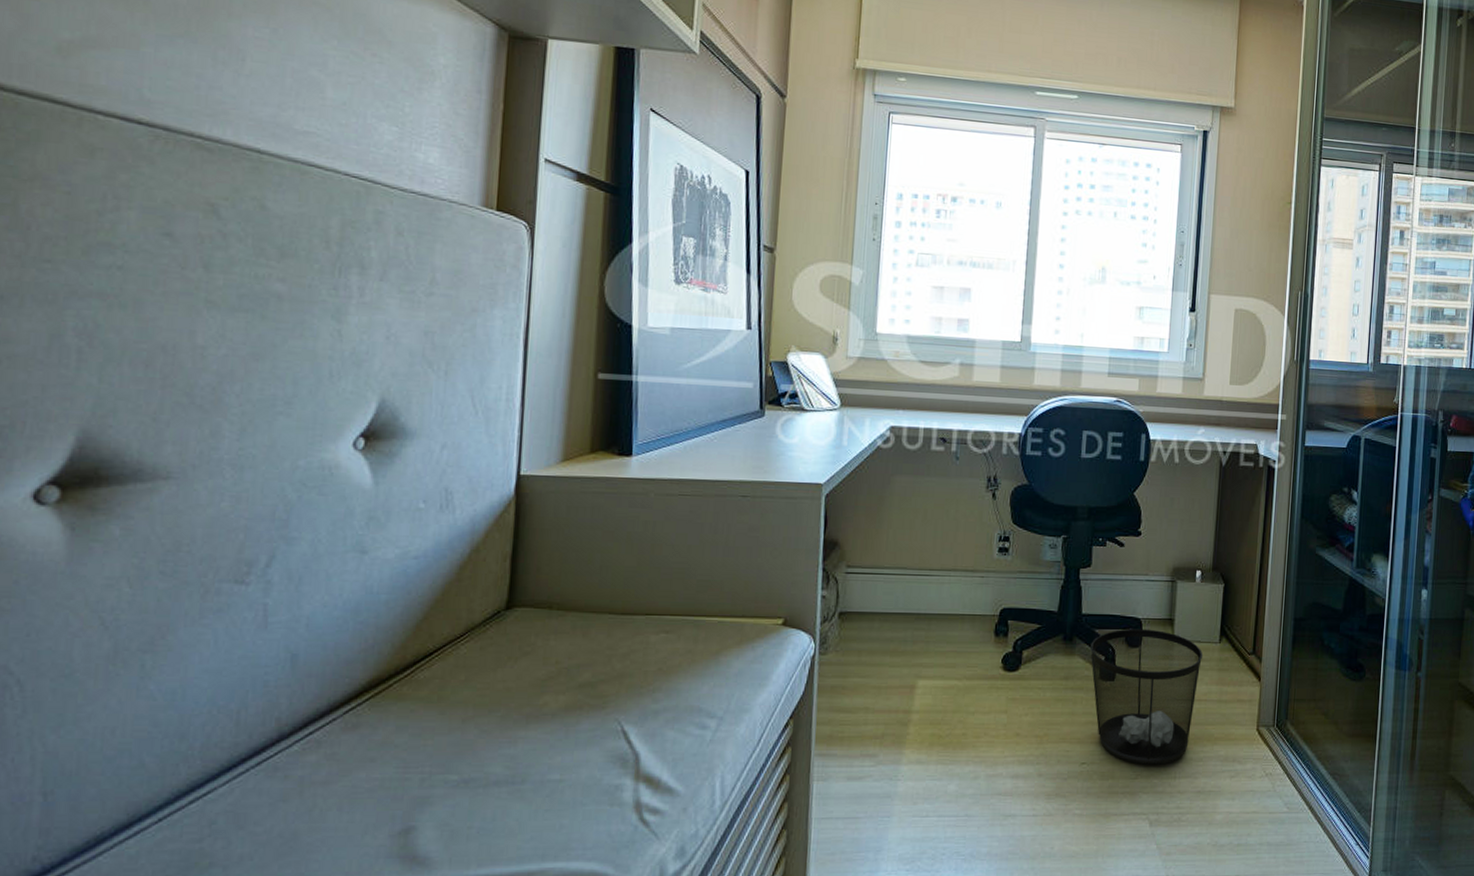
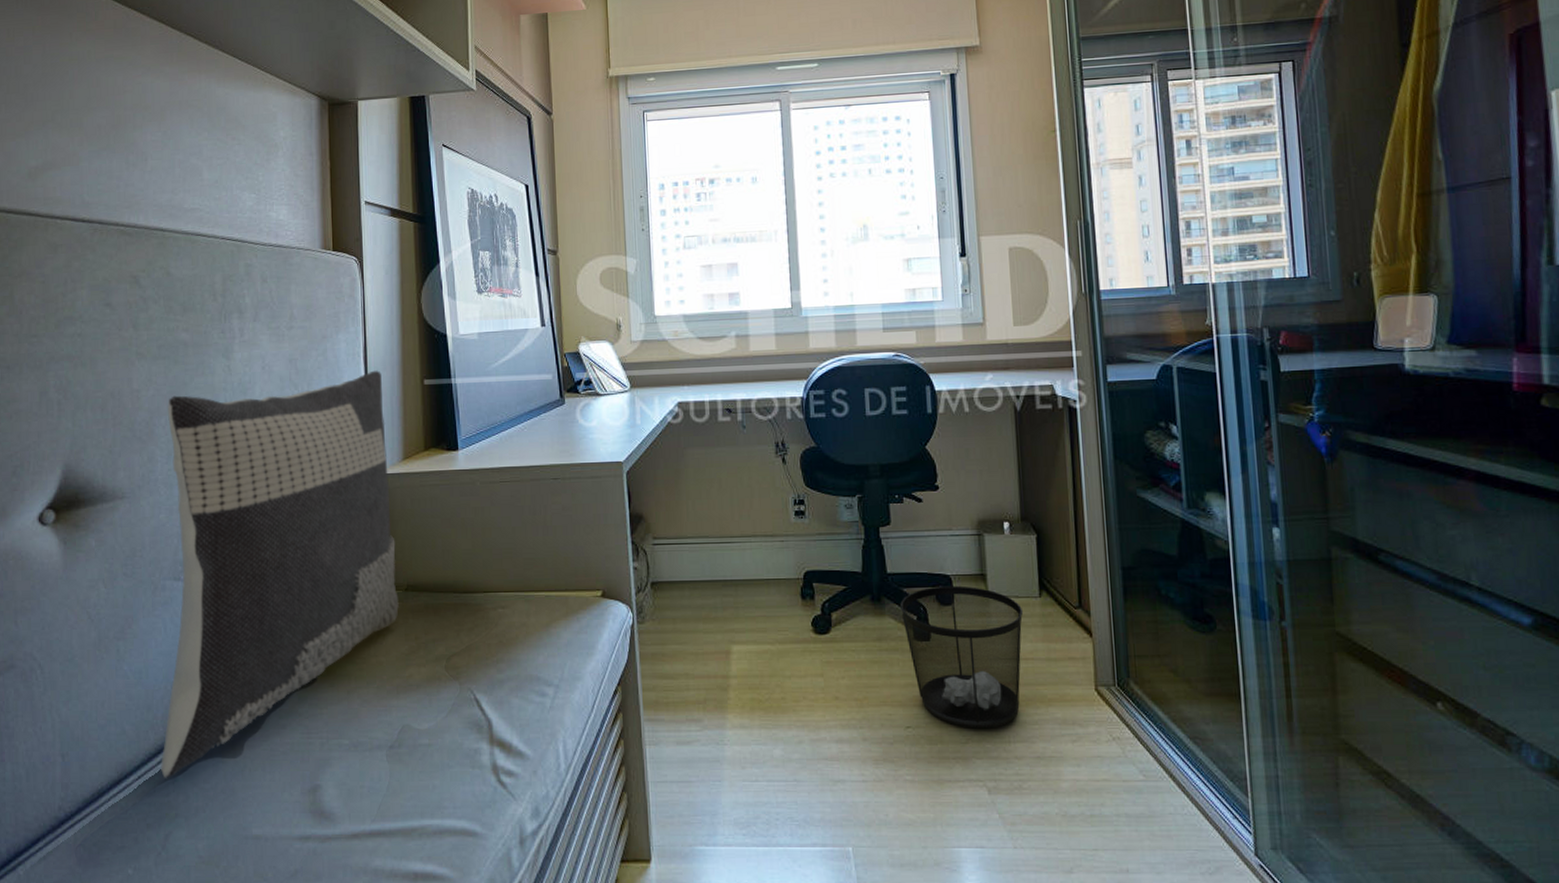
pillow: none [193,356,545,820] -> present [161,370,399,778]

